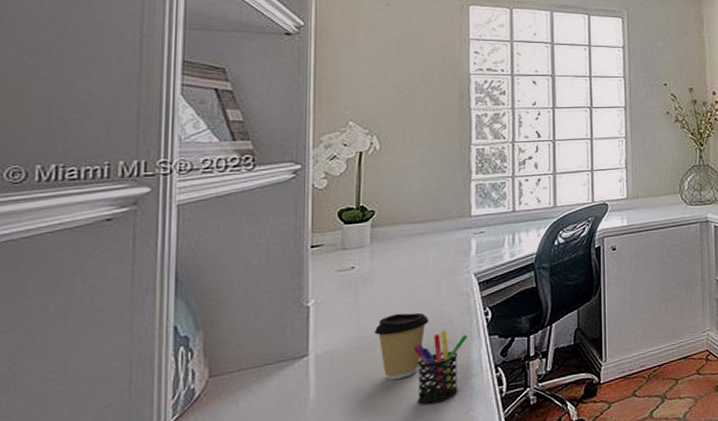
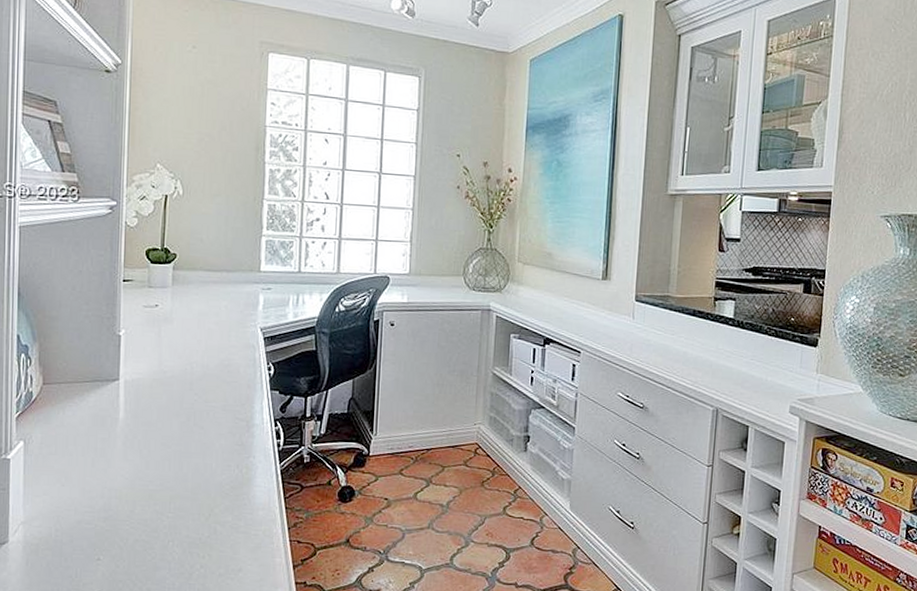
coffee cup: present [375,312,430,380] -> none [173,354,220,415]
pen holder: present [412,330,467,405] -> none [204,377,252,444]

